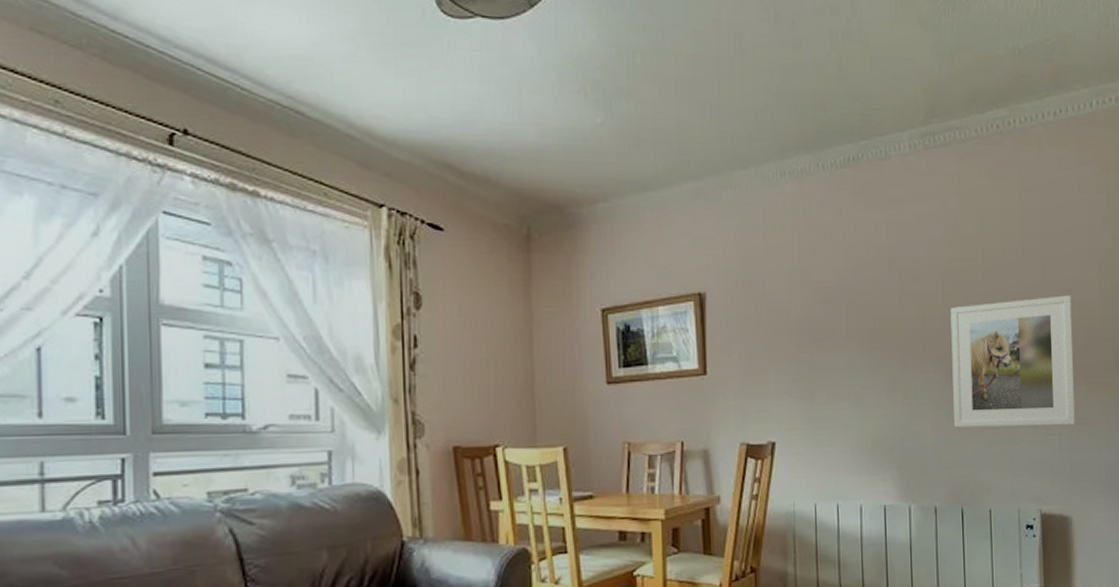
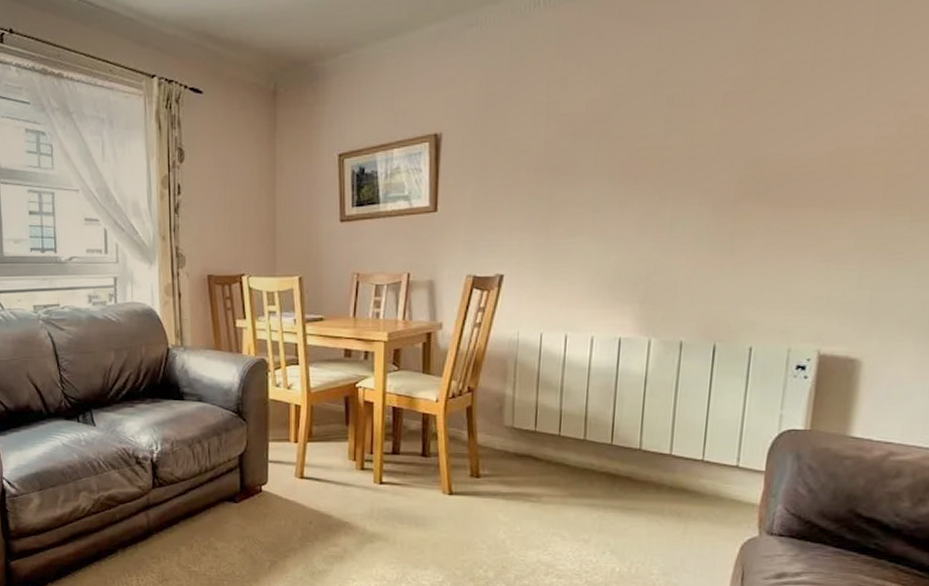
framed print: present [950,295,1076,428] -> none [717,109,907,262]

